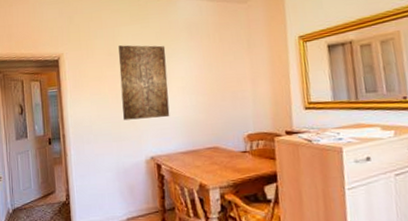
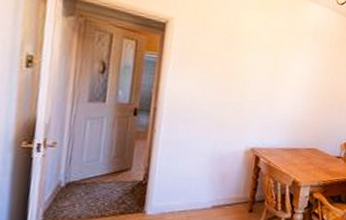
wall art: present [118,45,170,121] -> none [230,29,289,113]

